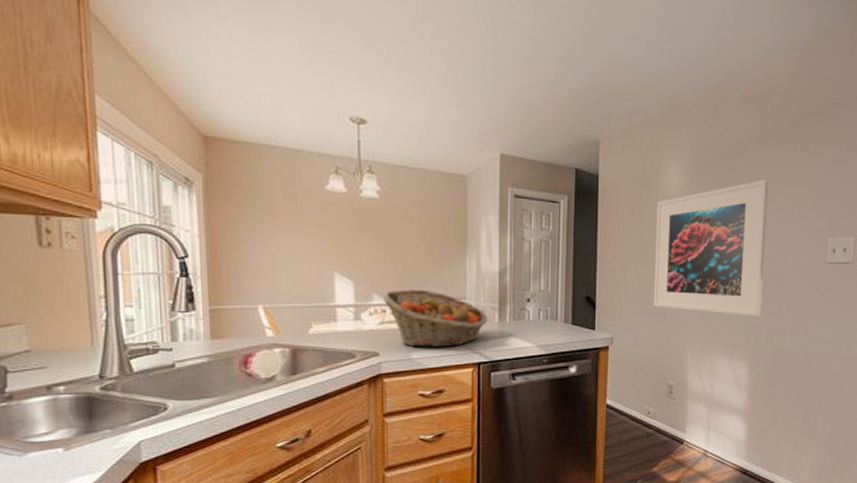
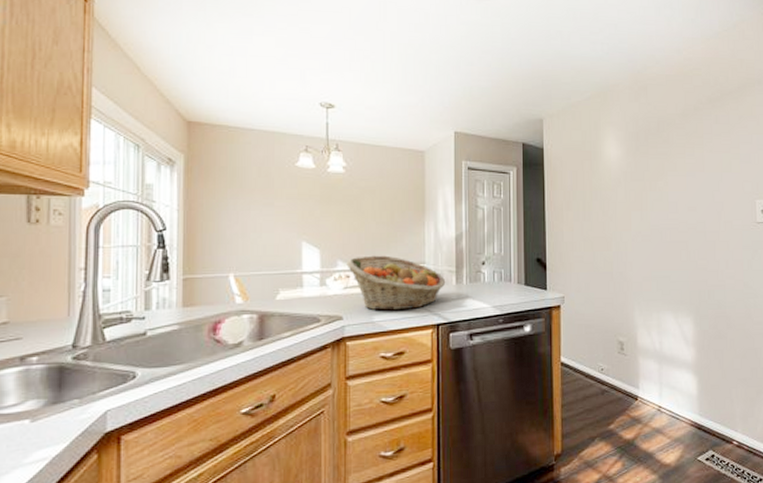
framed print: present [653,179,769,317] -> none [598,149,701,274]

